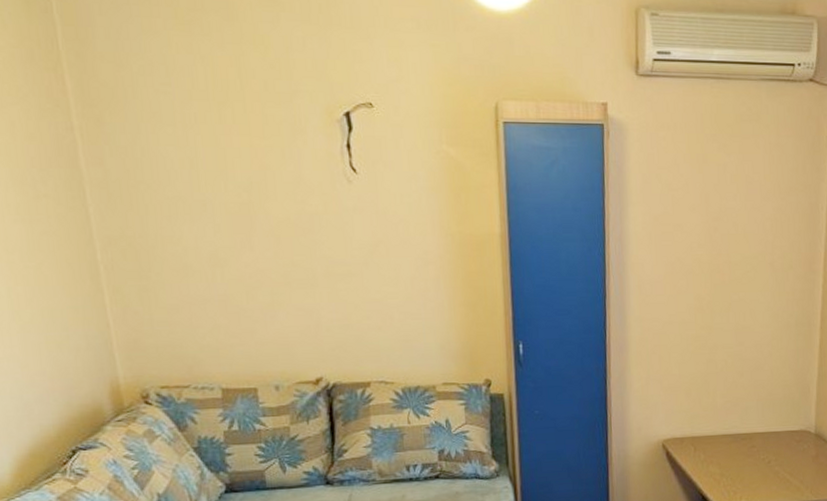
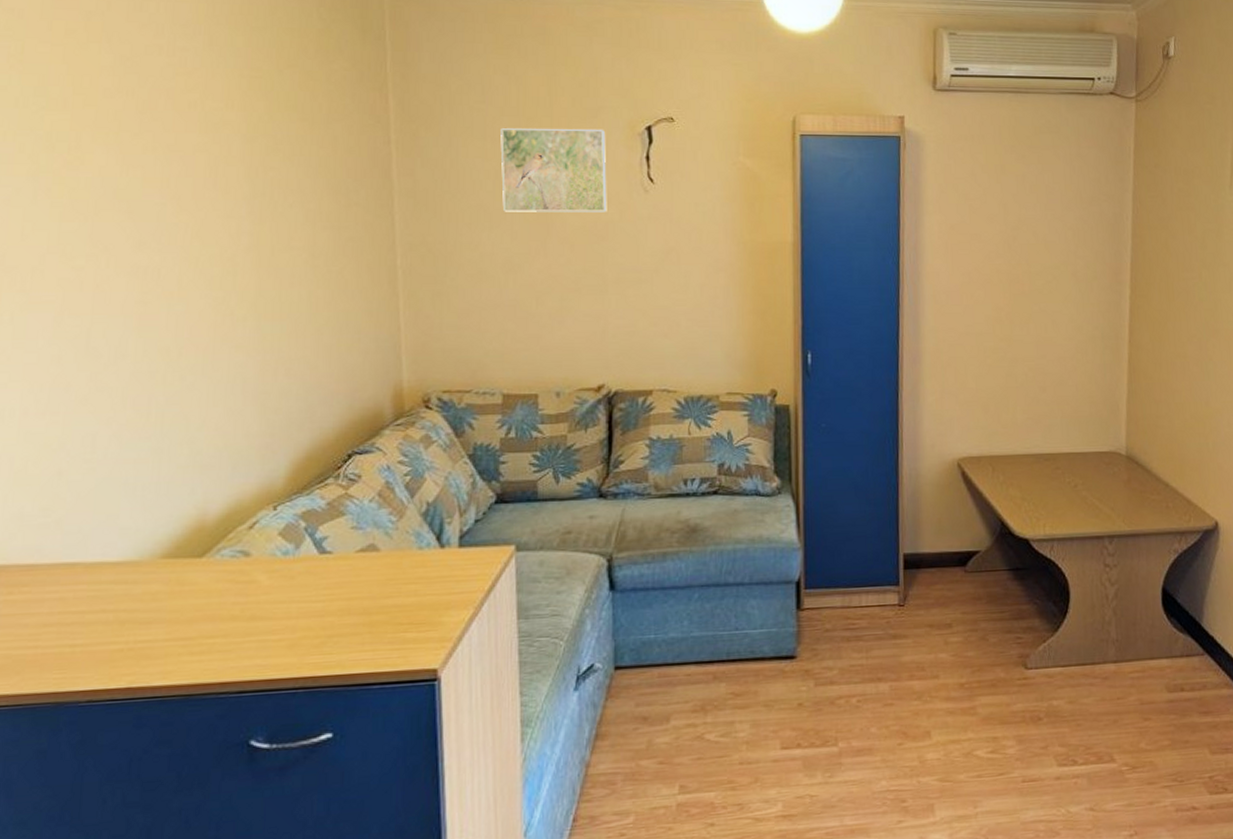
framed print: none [191,114,311,204] -> present [500,128,607,212]

